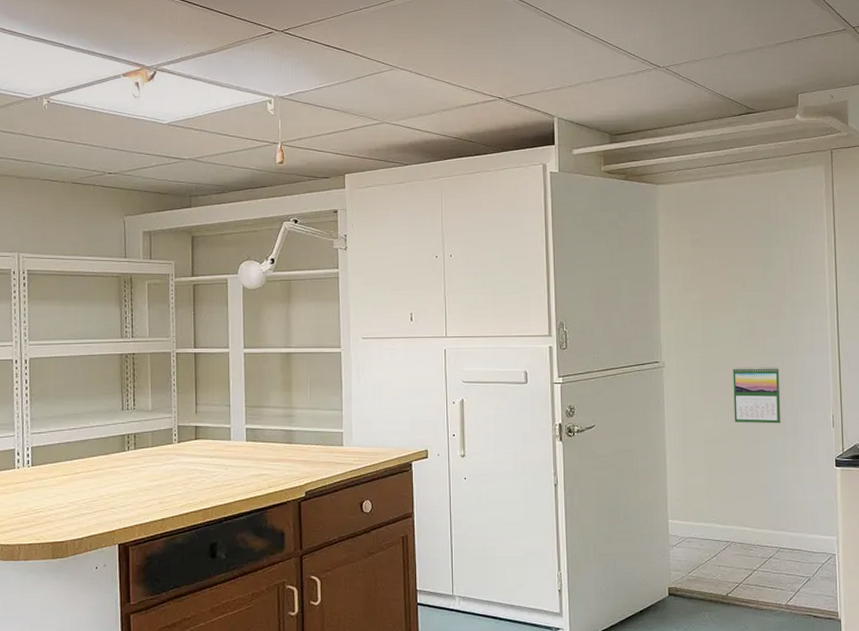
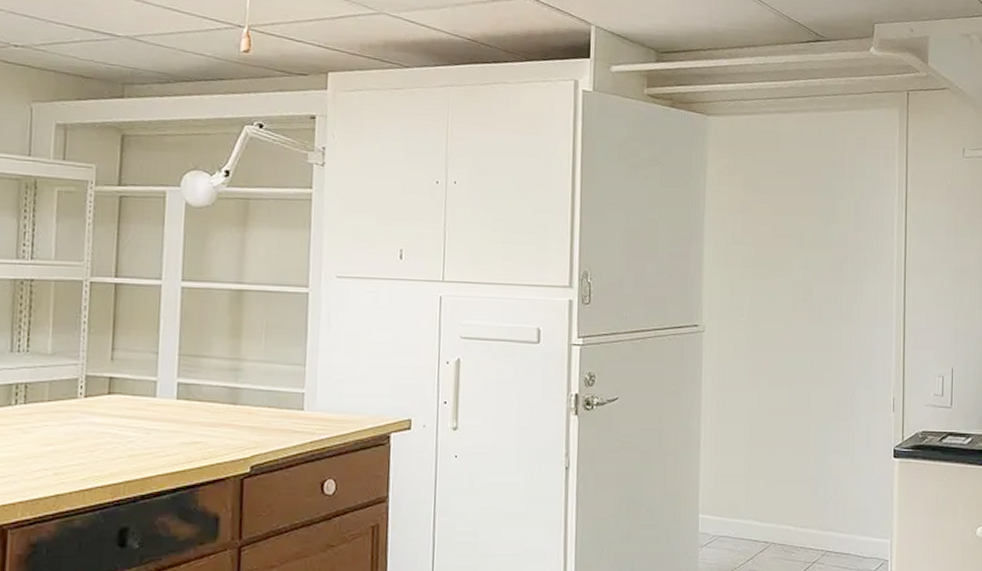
calendar: present [733,366,781,424] -> none [782,336,837,405]

